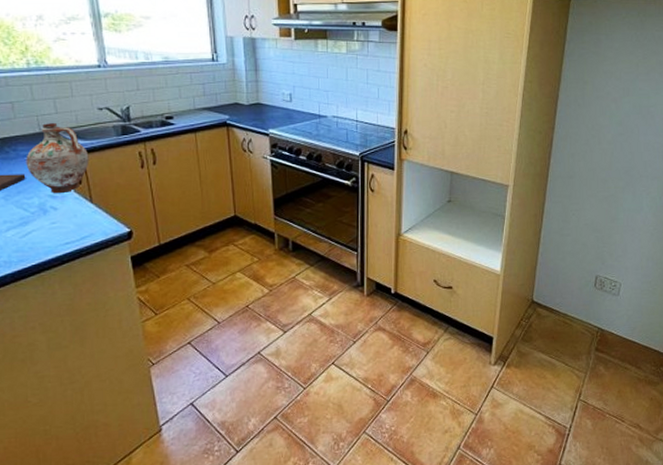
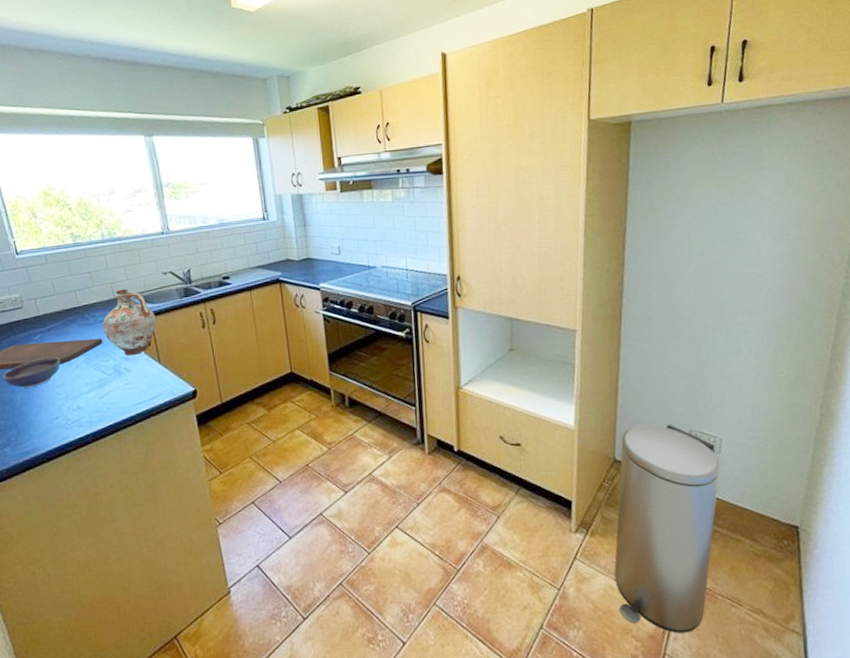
pedal bin: none [524,270,618,447] -> present [614,424,721,633]

